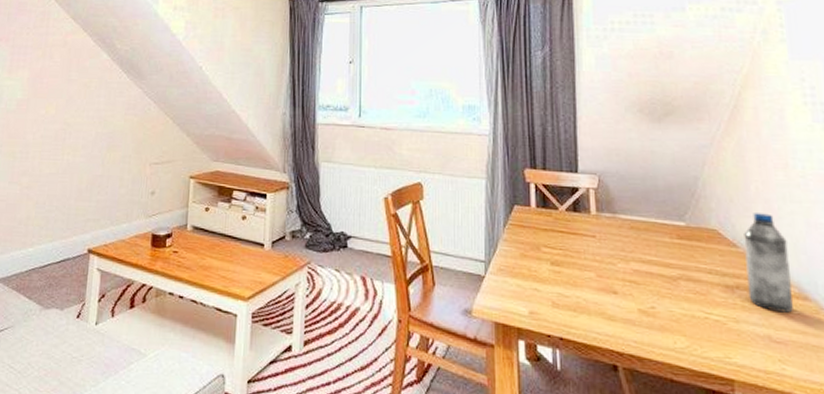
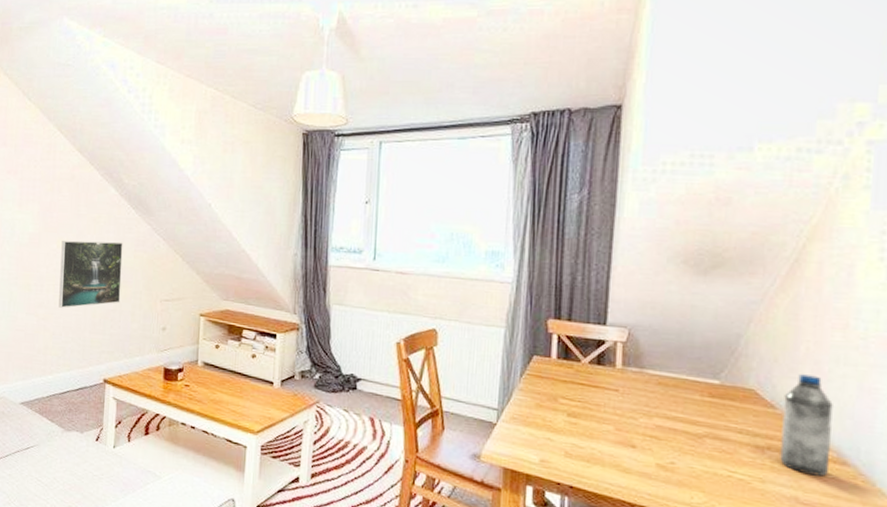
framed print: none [44,105,114,175] -> present [59,240,123,308]

